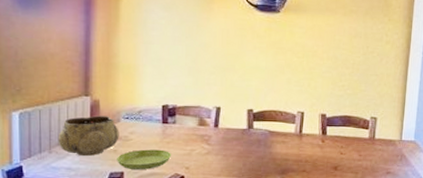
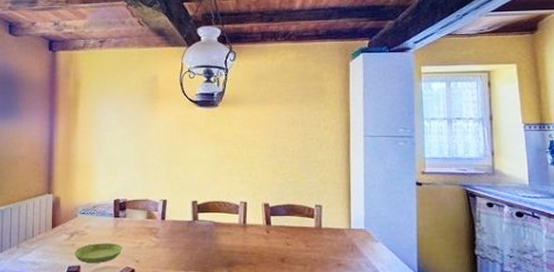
decorative bowl: present [58,116,119,156] -> none [25,212,77,250]

